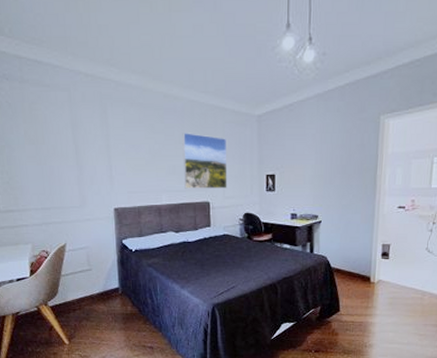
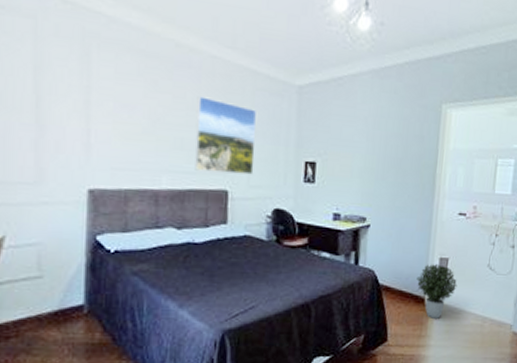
potted plant: none [362,250,399,293] -> present [416,264,458,318]

